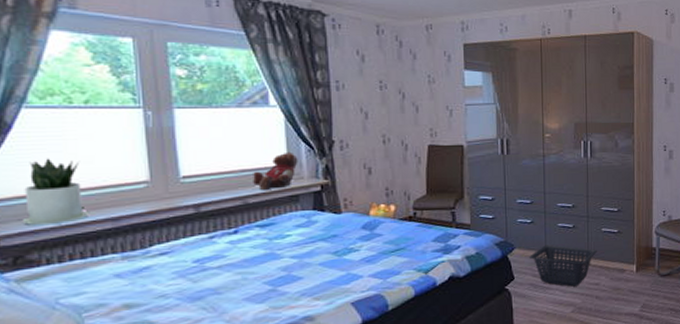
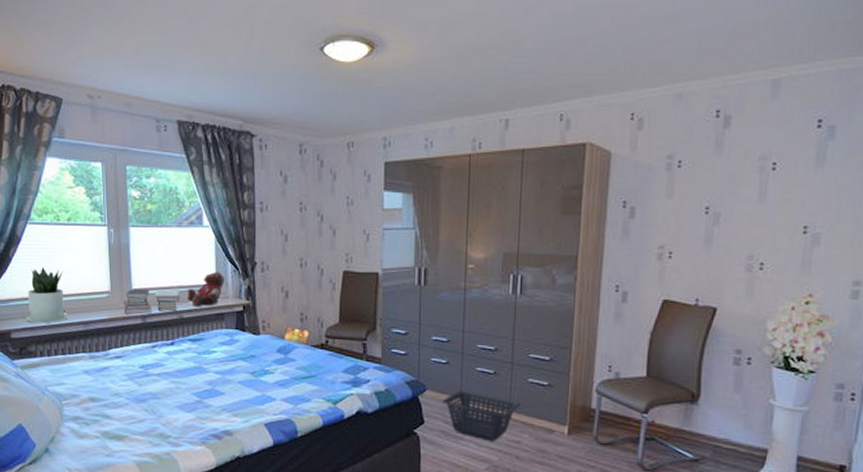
books: none [169,175,208,205] -> present [124,289,152,314]
books: none [209,174,245,199] -> present [153,289,181,312]

